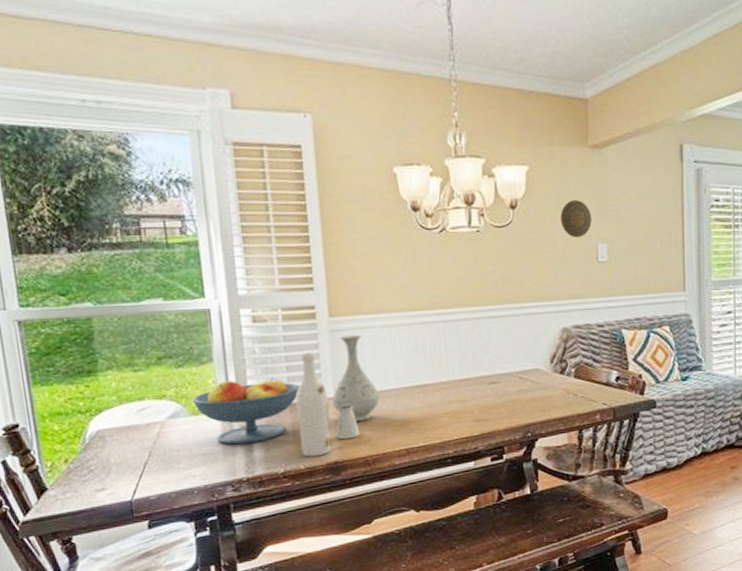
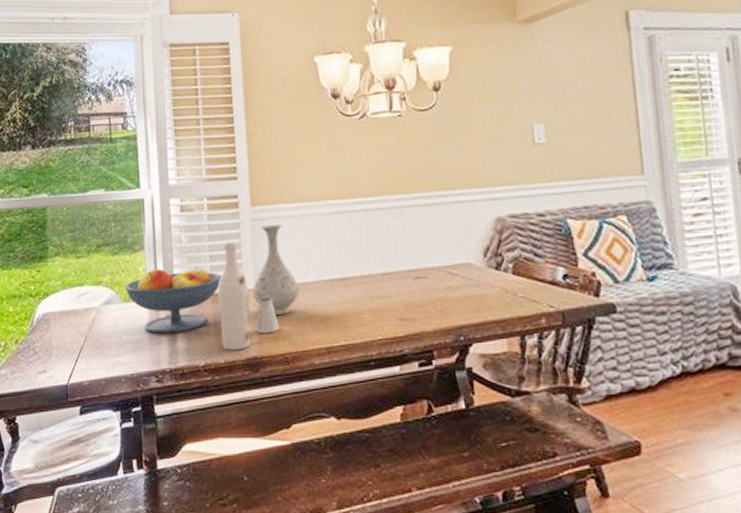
decorative plate: present [560,200,592,238] -> none [488,78,525,119]

